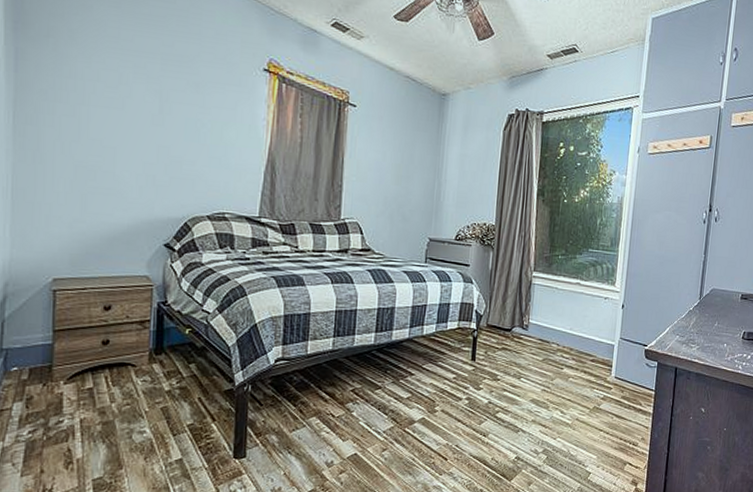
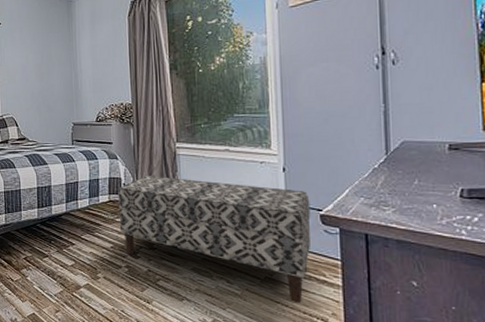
bench: none [465,303,639,431] -> present [118,176,311,304]

